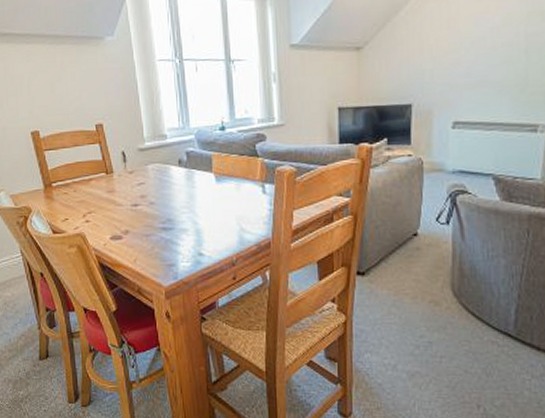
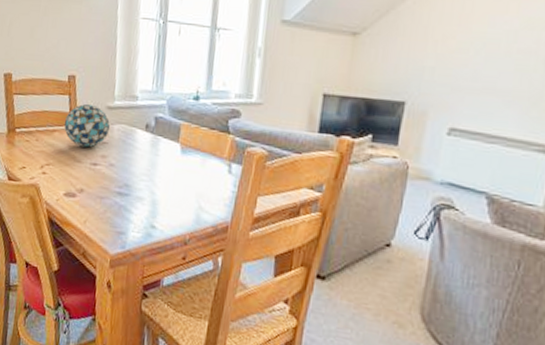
decorative ball: none [100,148,145,191] -> present [64,103,111,148]

